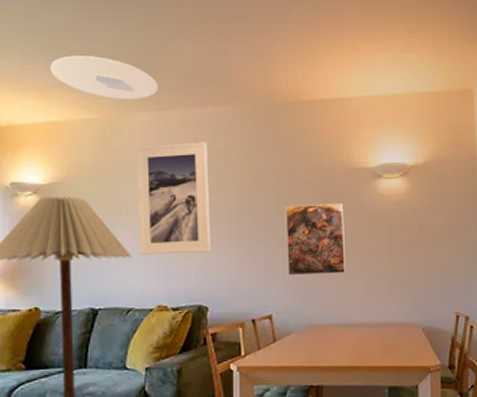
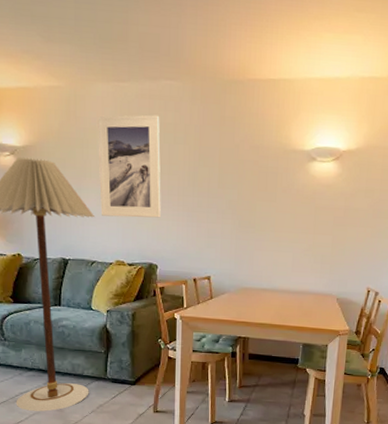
ceiling light: present [50,55,158,100] -> none [19,20,116,70]
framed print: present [285,203,347,276] -> none [225,181,279,246]

